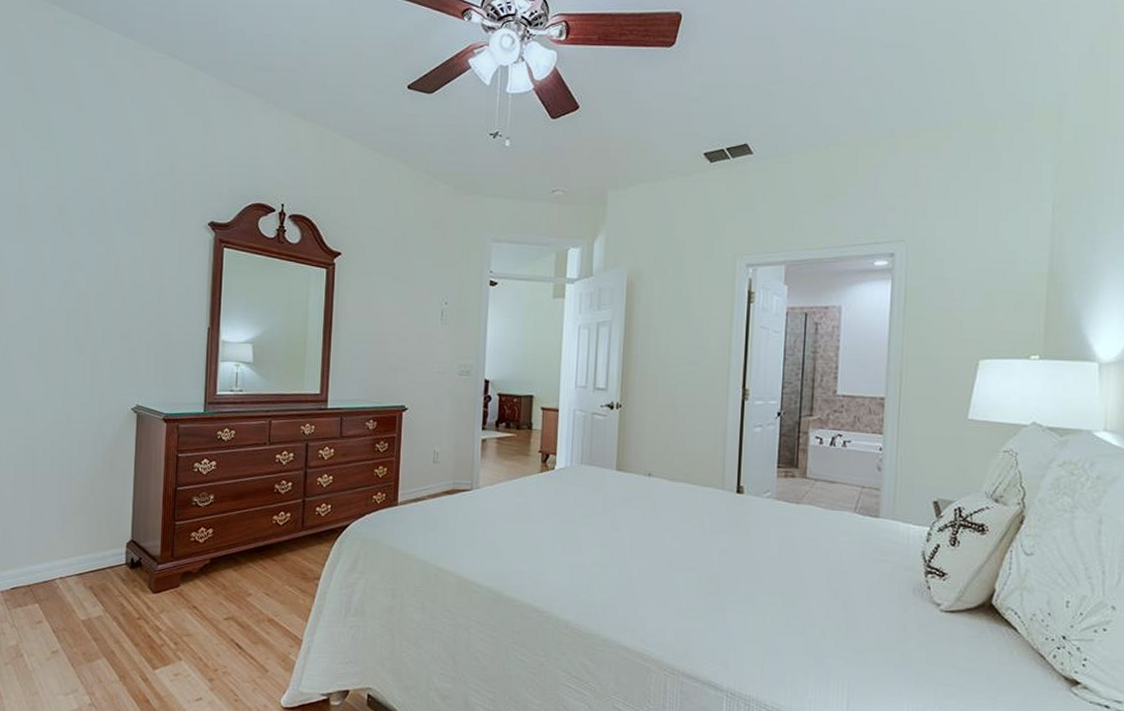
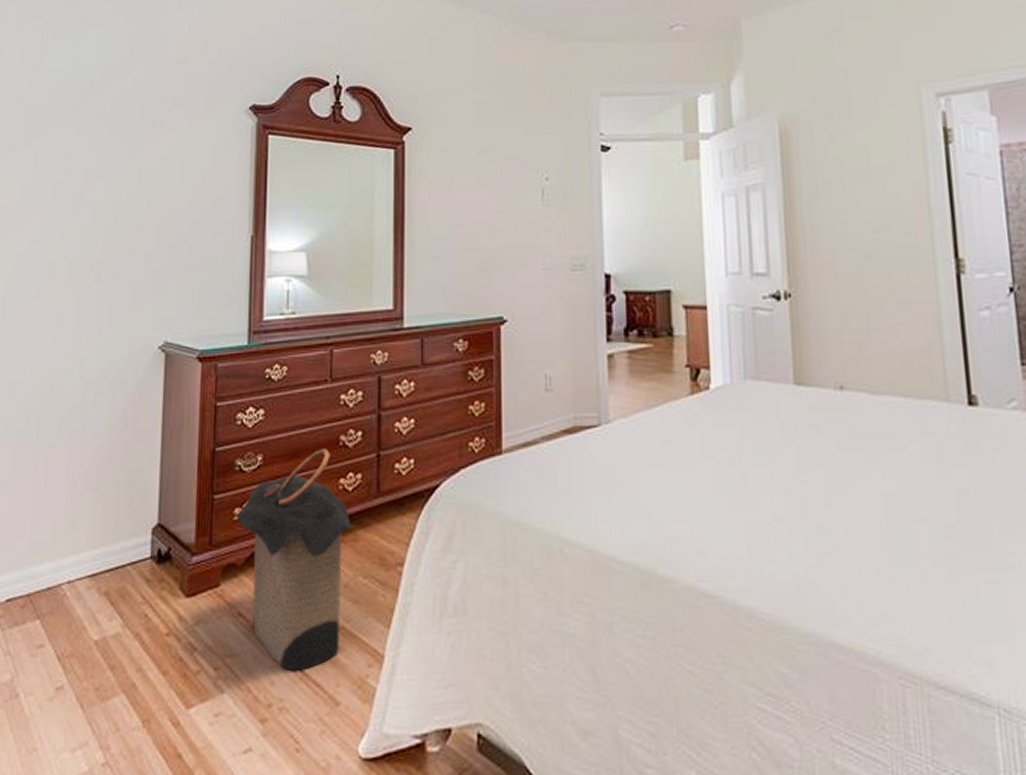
laundry hamper: none [193,493,284,649] -> present [237,449,355,672]

